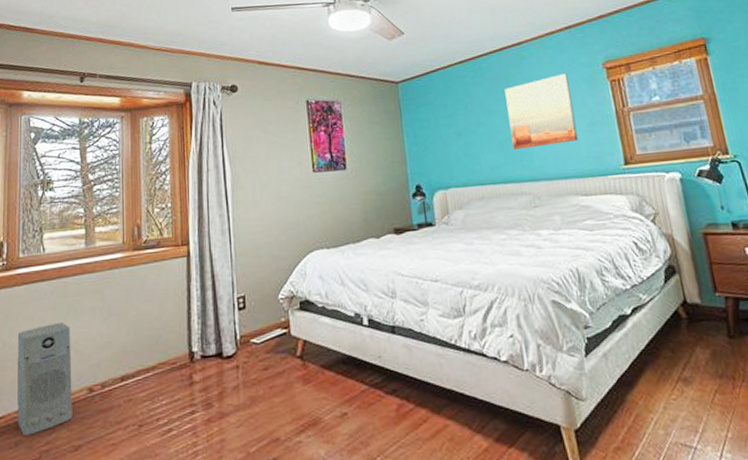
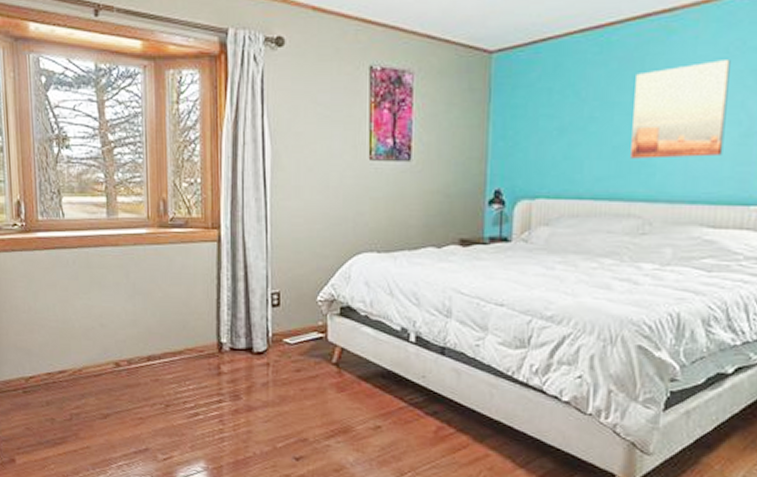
air purifier: present [17,323,72,436] -> none [41,294,100,398]

